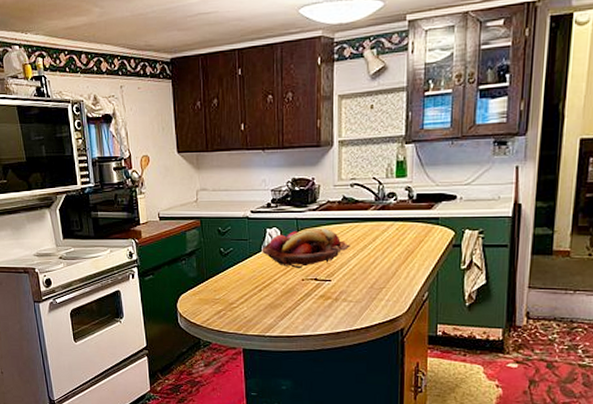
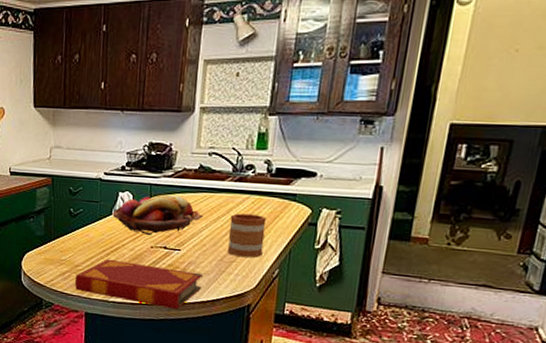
hardback book: none [230,294,355,339] -> present [74,259,203,310]
mug: none [376,240,412,283] -> present [228,213,267,258]

